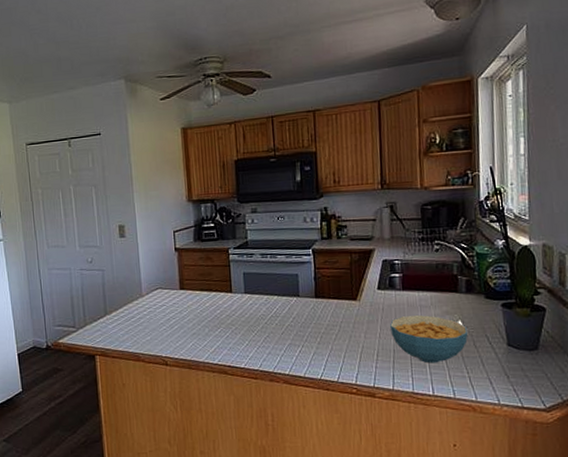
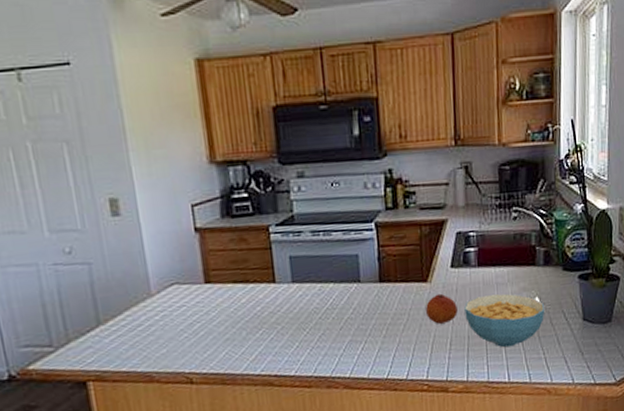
fruit: none [355,311,384,337] -> present [426,293,458,324]

